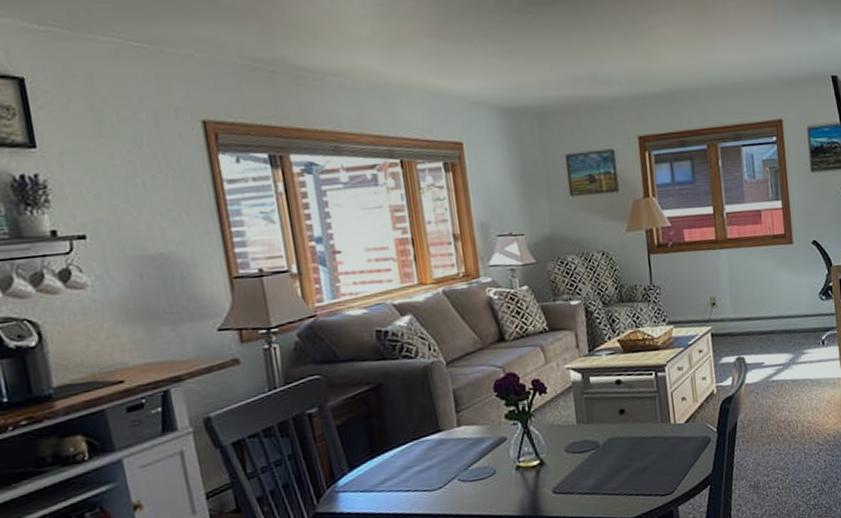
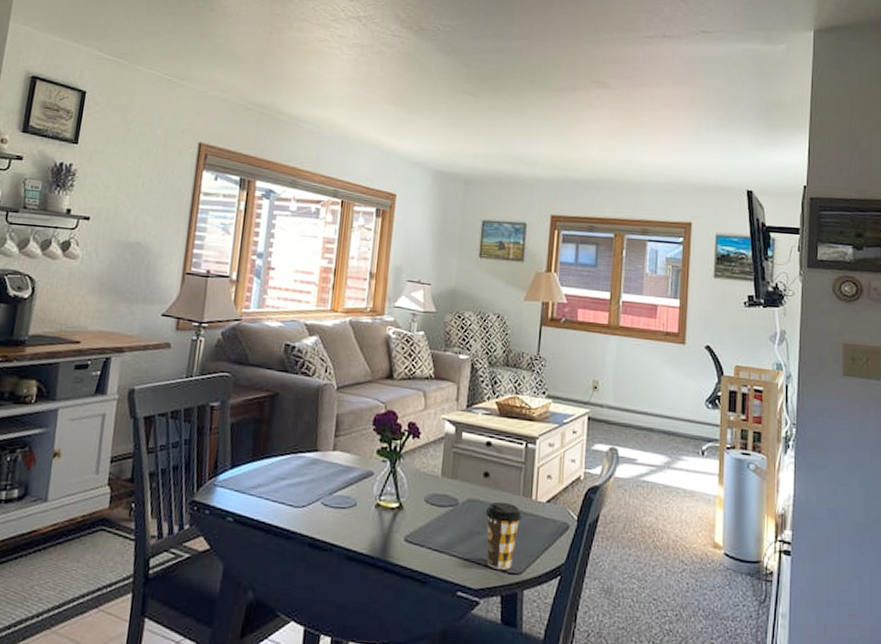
coffee cup: none [628,432,664,495] -> present [485,501,521,570]

